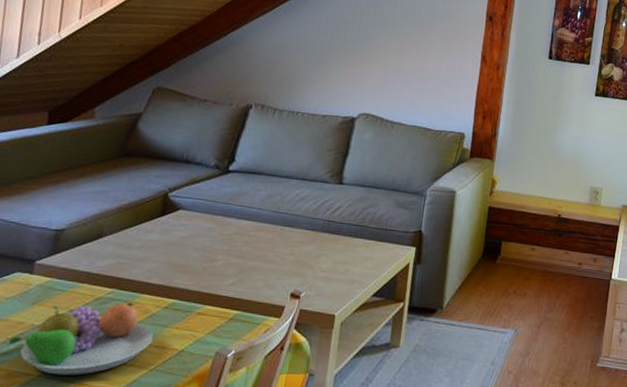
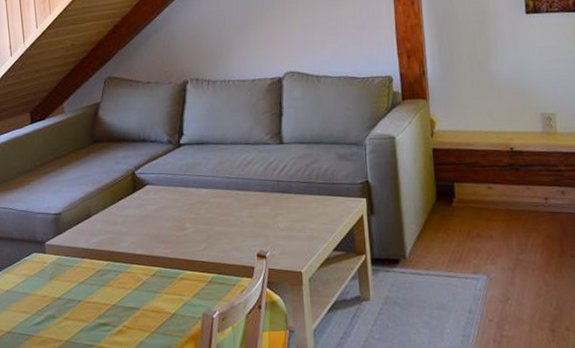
fruit bowl: present [8,303,153,375] -> none [39,273,148,340]

